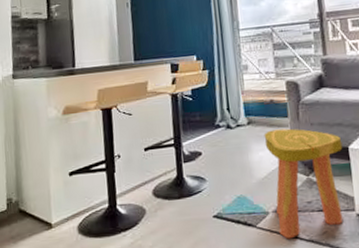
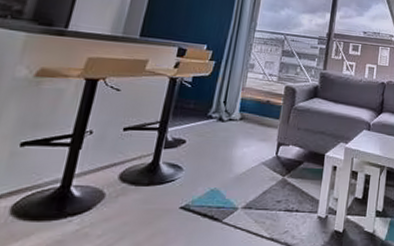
stool: present [264,128,344,239] -> none [243,128,321,236]

